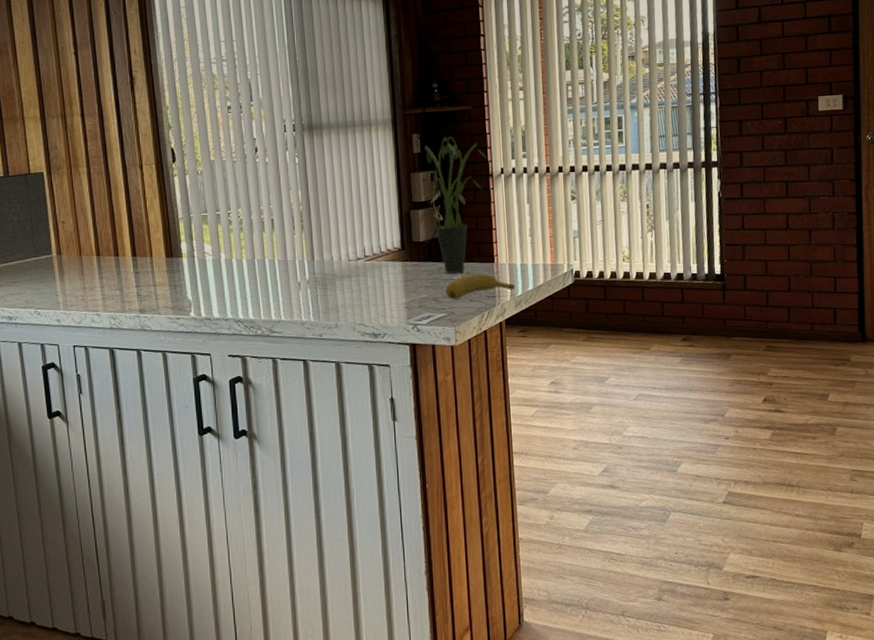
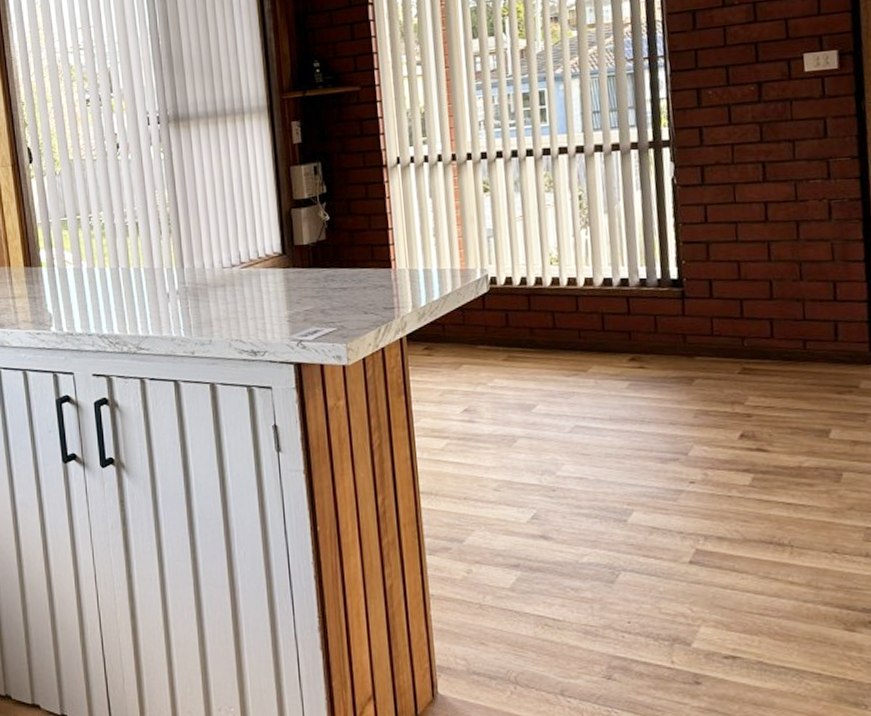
potted plant: present [425,137,488,274] -> none [306,123,381,282]
banana: present [446,272,516,301] -> none [334,280,418,313]

